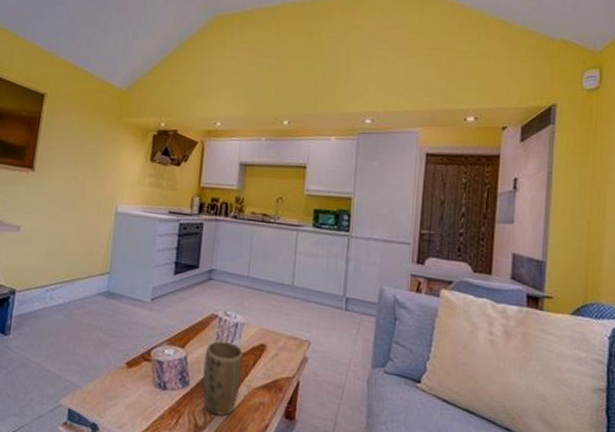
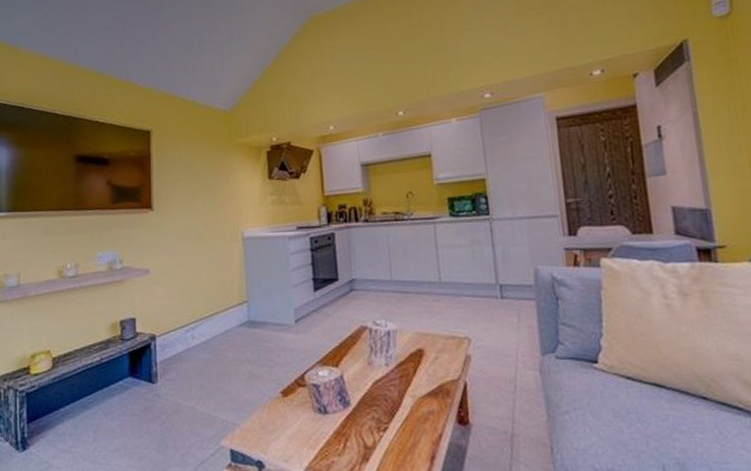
plant pot: present [202,340,244,416] -> none [361,352,405,432]

